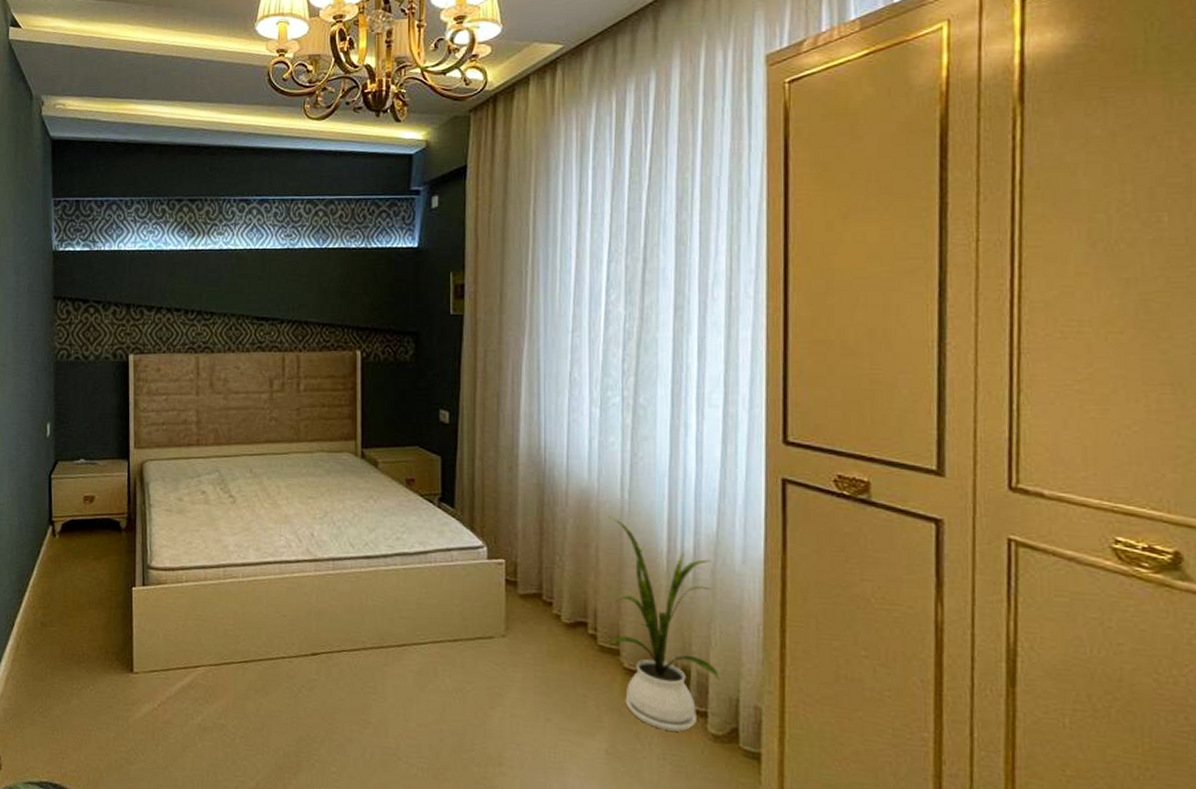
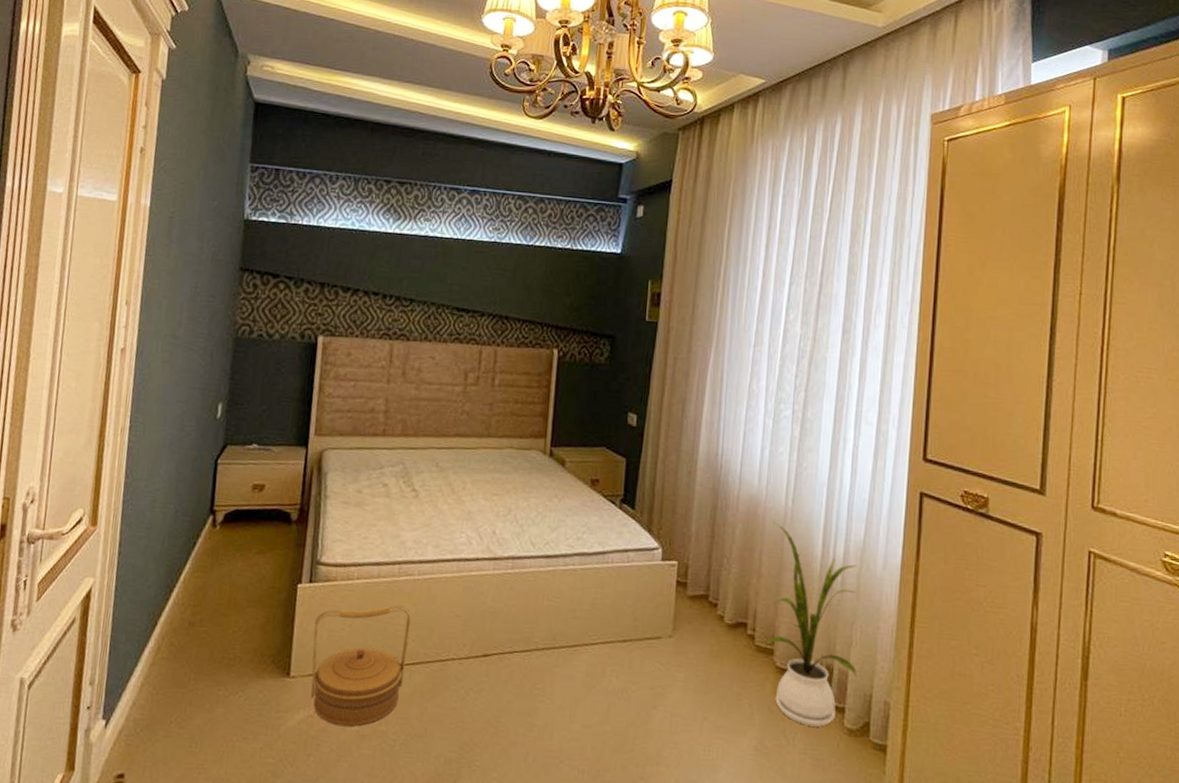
basket: none [150,606,240,720] -> present [311,605,412,727]

